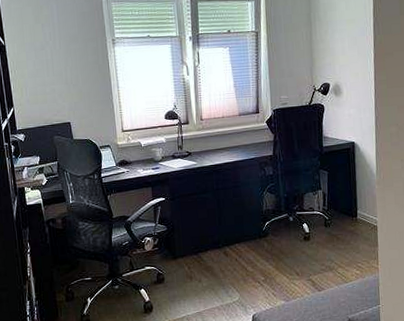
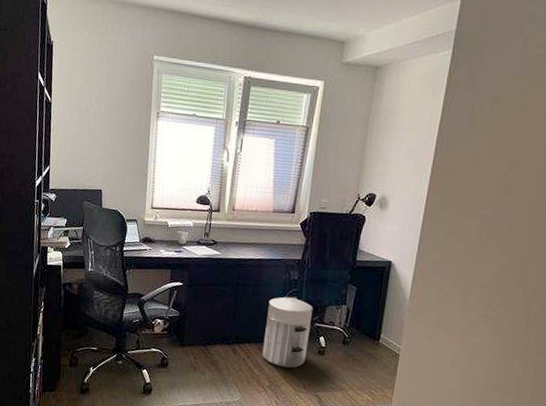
waste bin: none [250,191,294,260] -> present [262,296,314,368]

